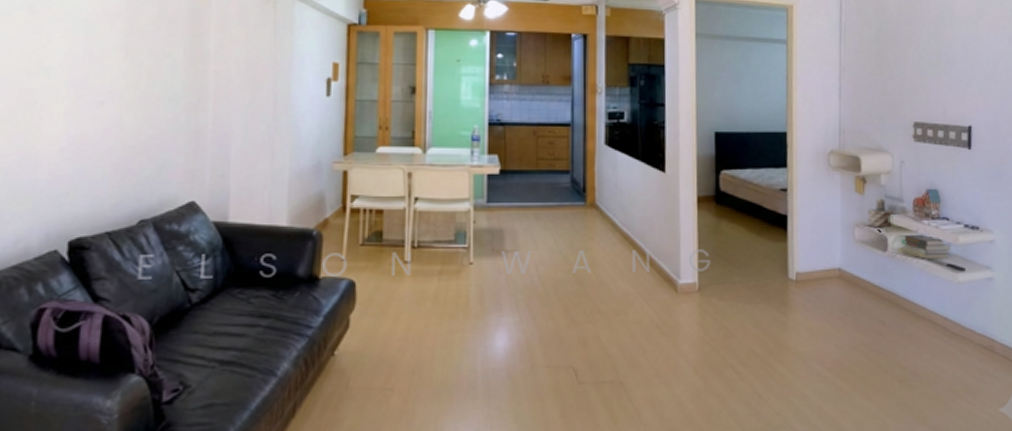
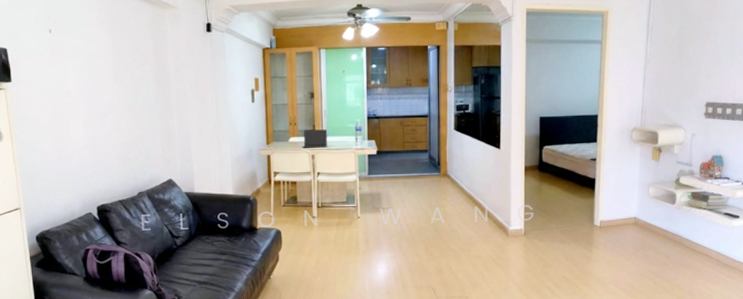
laptop: none [395,137,433,163] -> present [302,129,328,148]
succulent plant: present [867,198,893,228] -> none [660,164,682,187]

